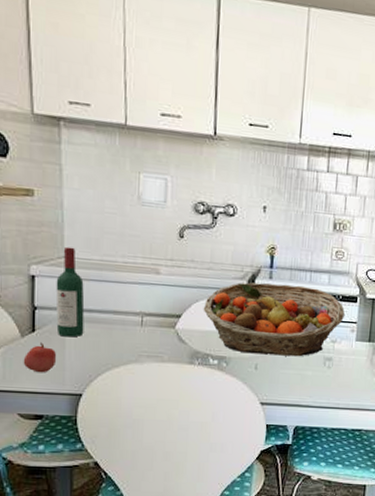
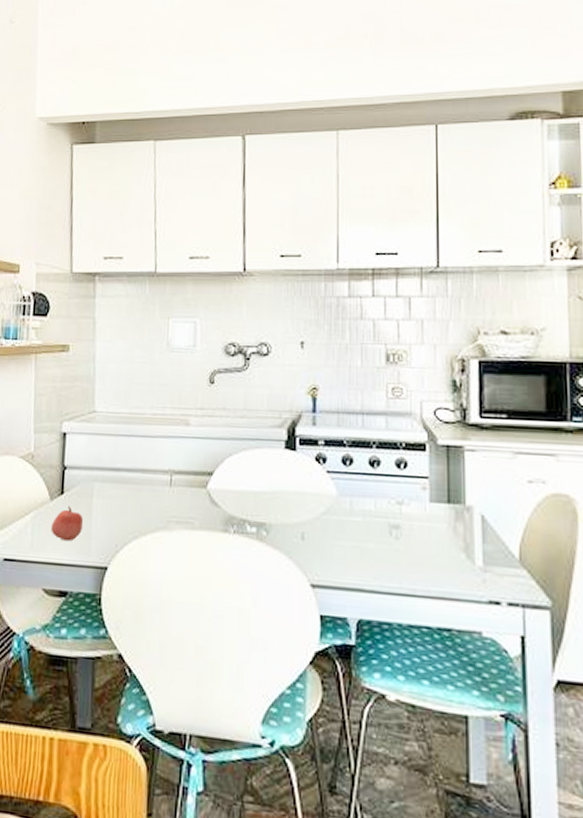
wine bottle: present [56,246,85,338] -> none [84,400,113,500]
fruit basket: present [203,282,345,357] -> none [237,430,410,524]

